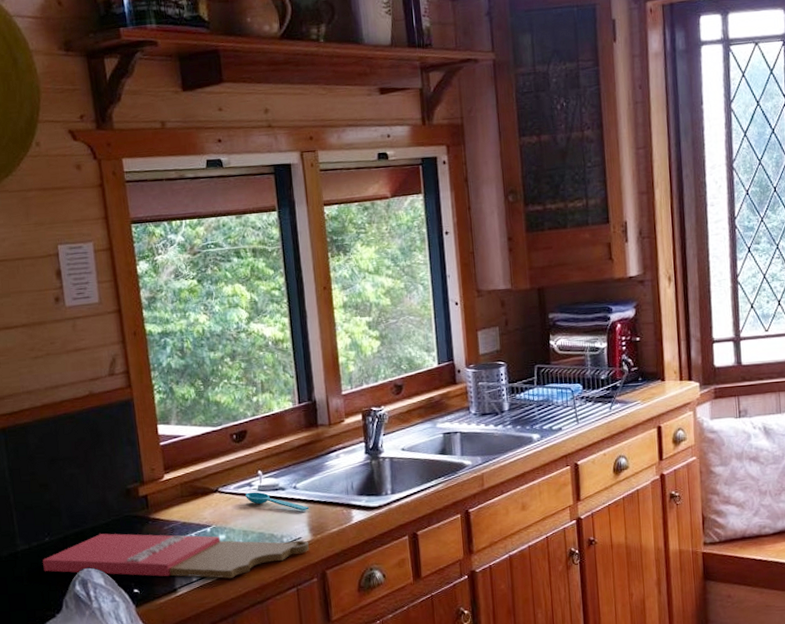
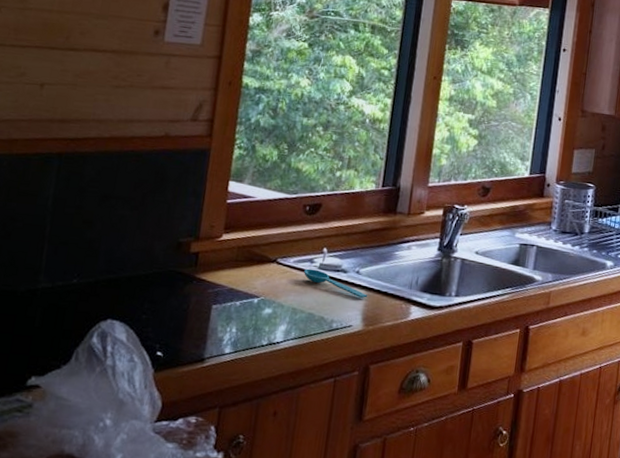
cutting board: present [43,533,309,579] -> none [61,285,358,357]

